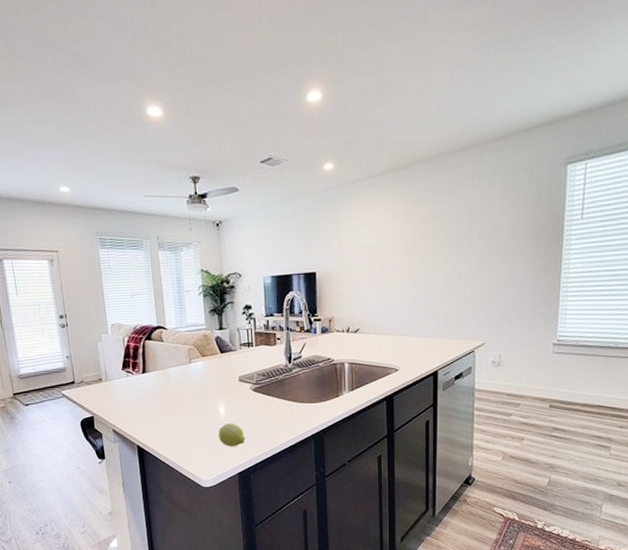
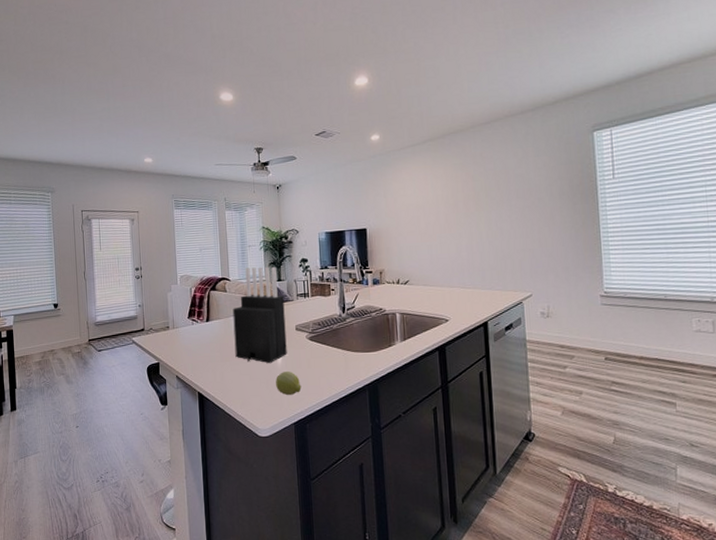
knife block: none [170,314,230,416] -> present [232,266,287,364]

